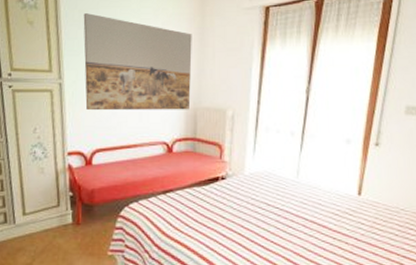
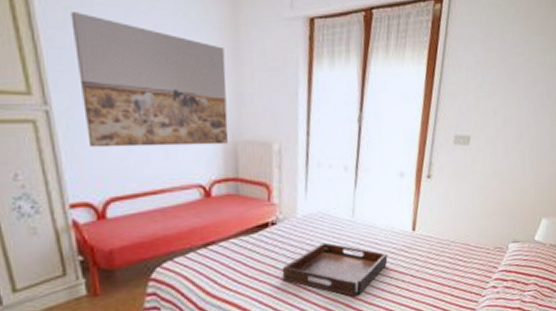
serving tray: none [228,198,331,252] -> present [282,242,388,297]

